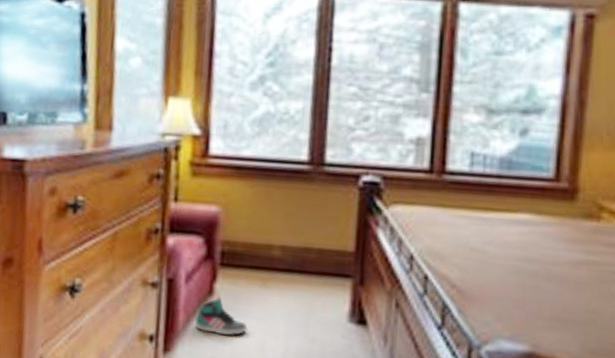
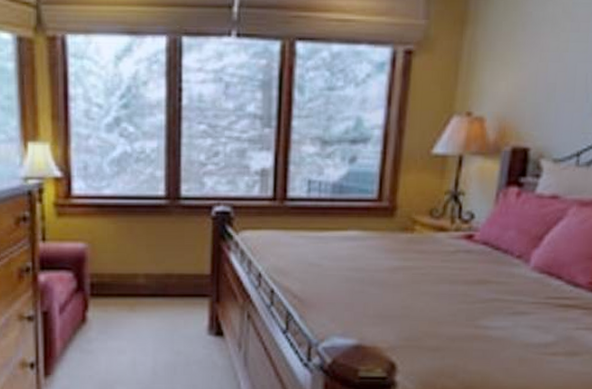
sneaker: present [195,296,248,336] -> none [71,323,120,357]

